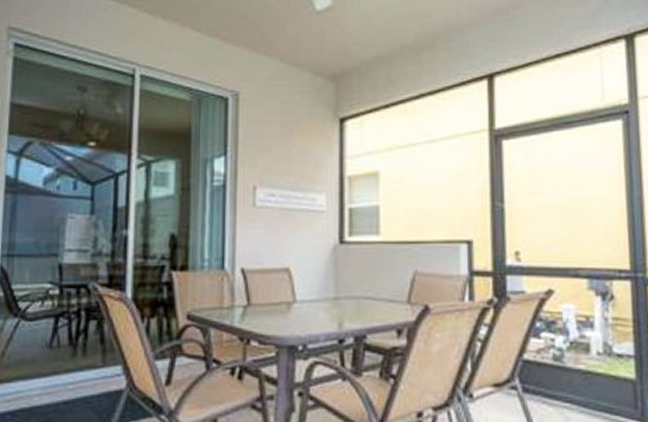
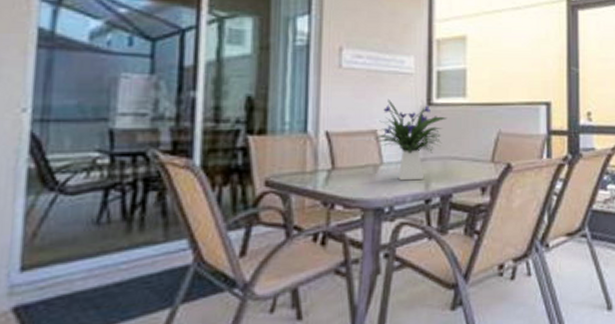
flower arrangement: none [286,236,360,320] -> present [373,99,448,181]

